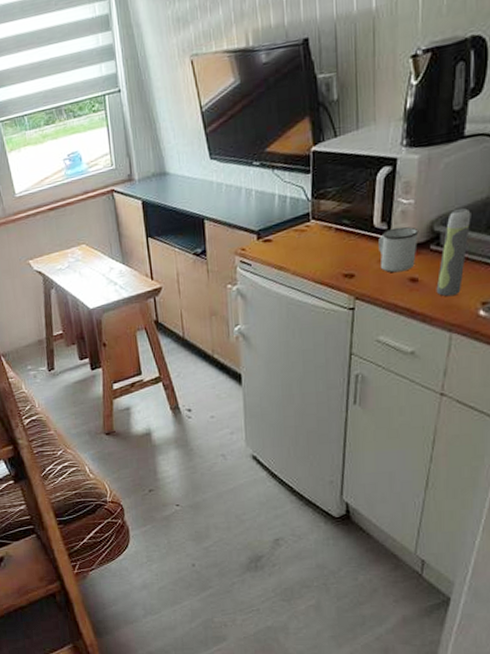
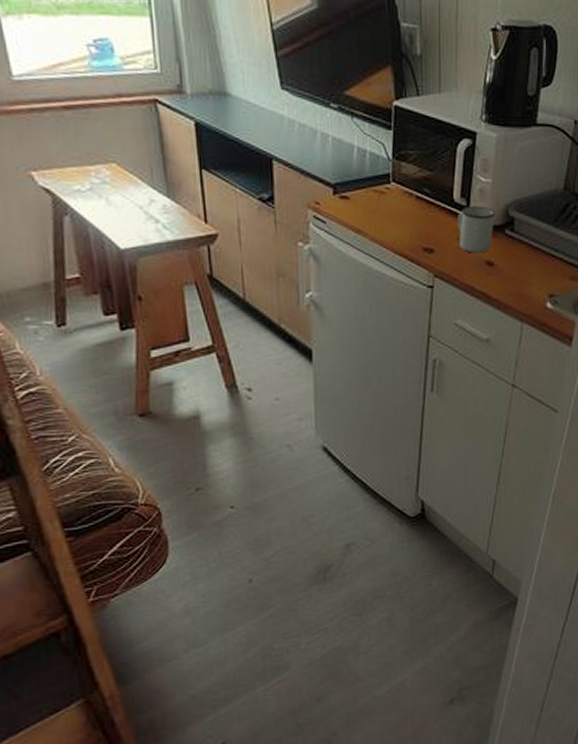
spray bottle: present [436,207,471,297] -> none [510,196,541,285]

